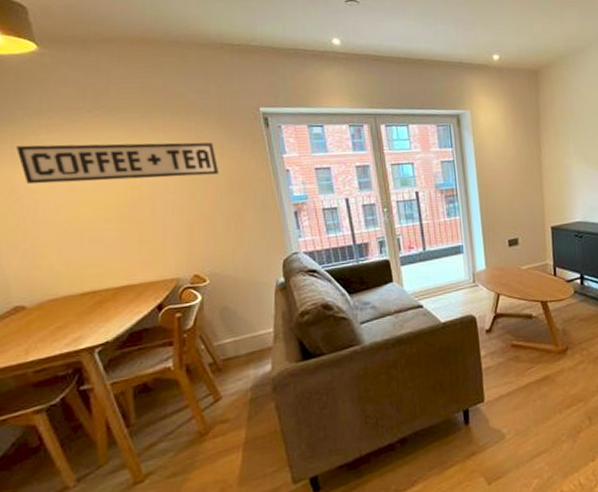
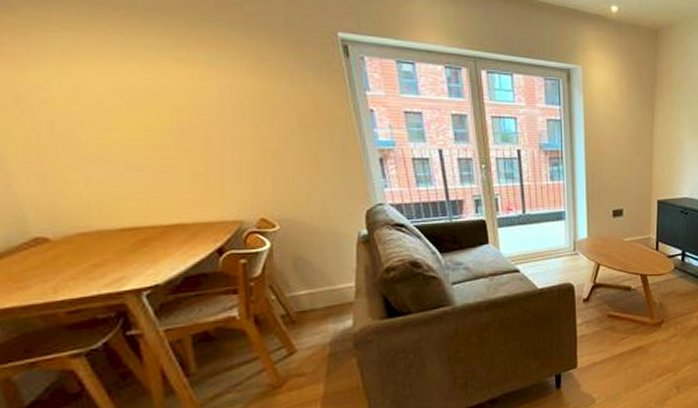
sign: present [15,142,220,184] -> none [16,41,289,106]

